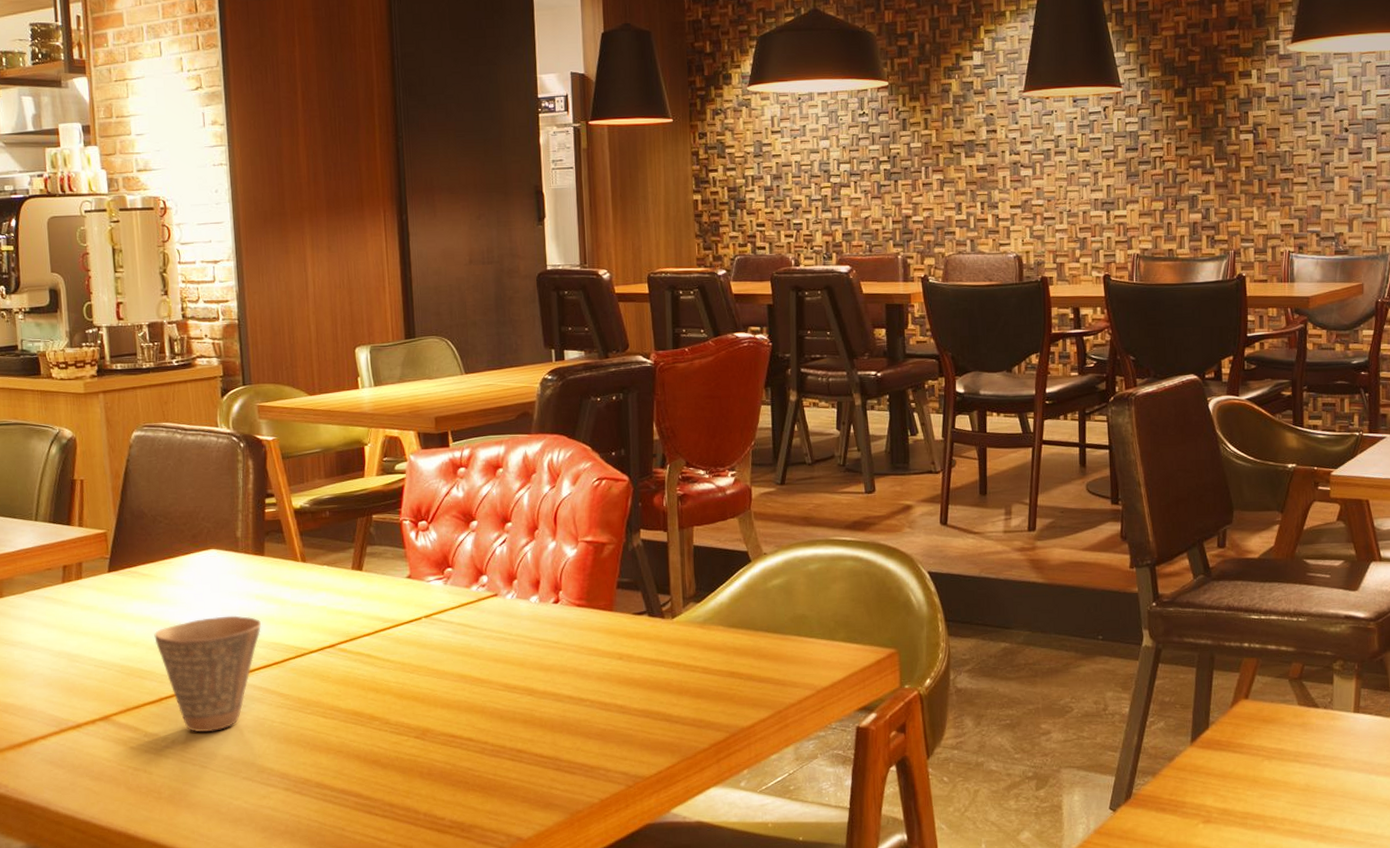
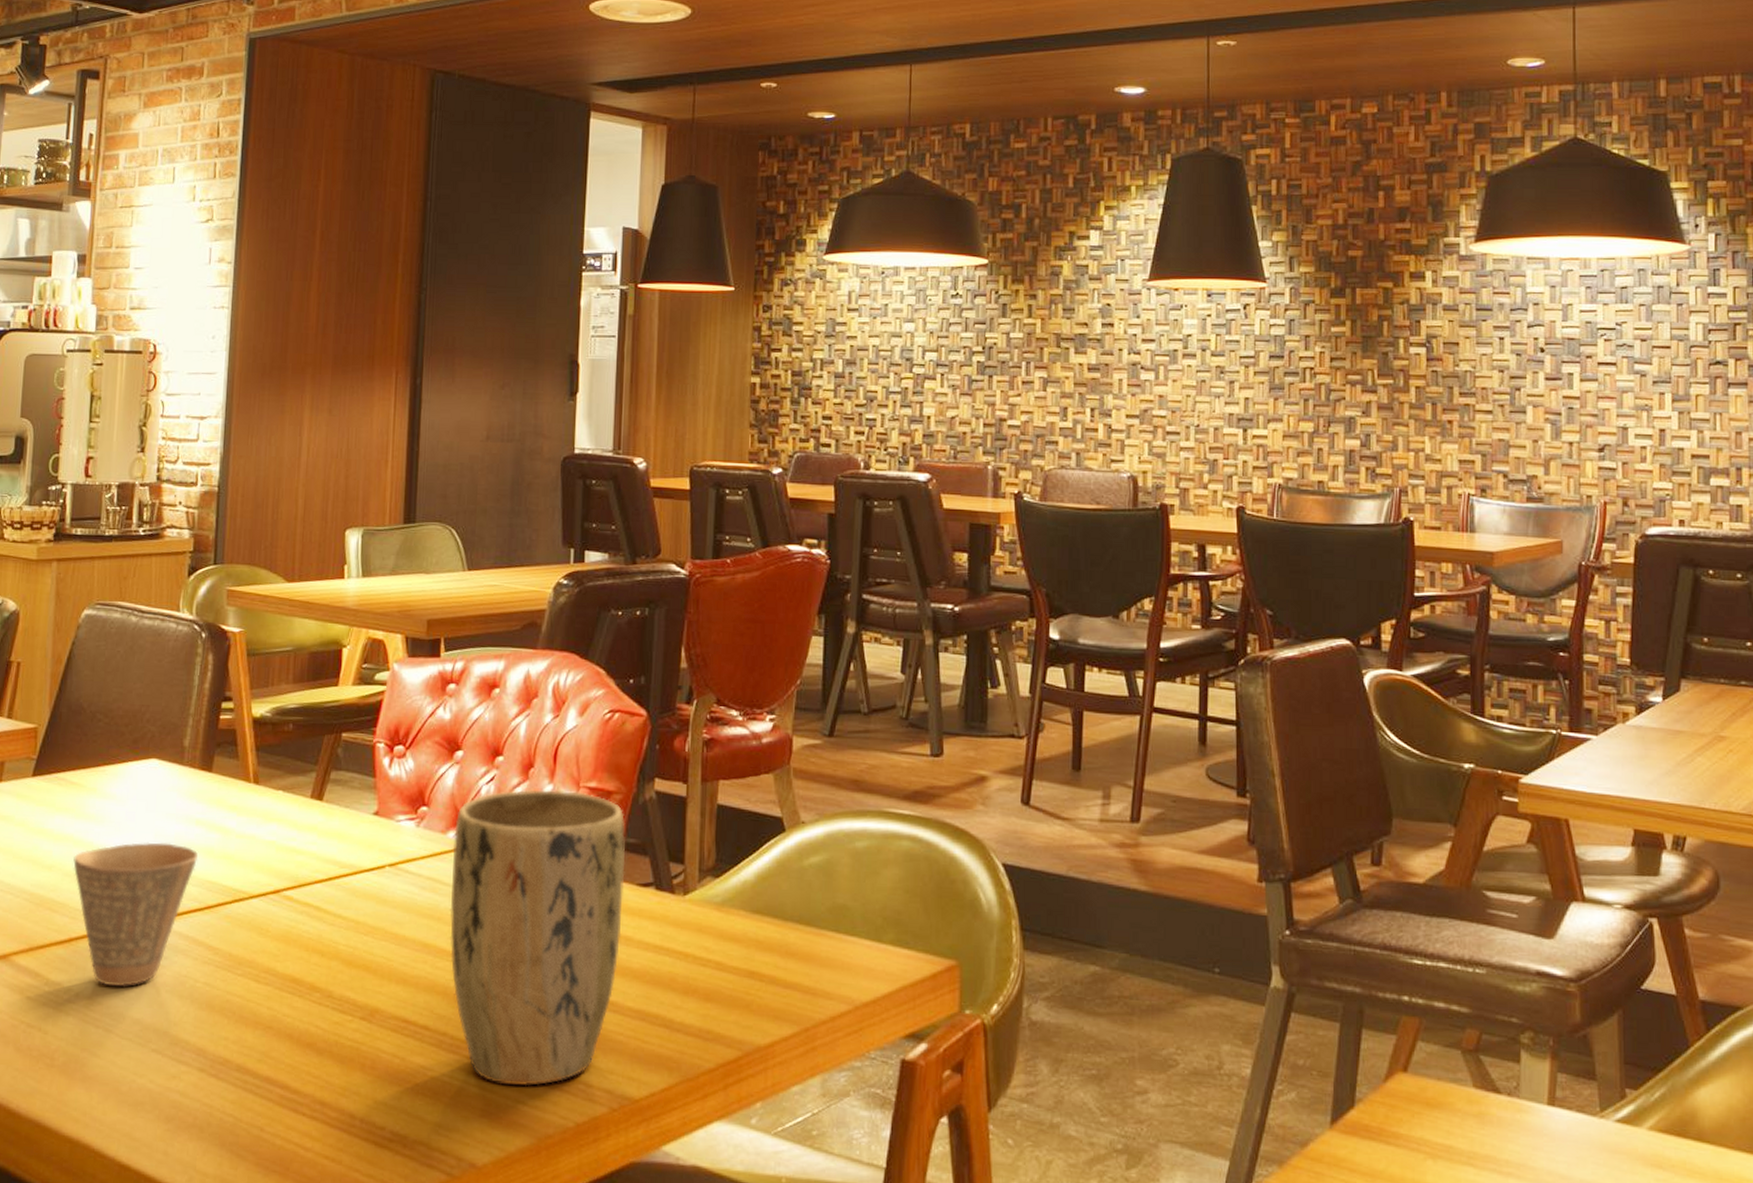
plant pot: none [477,545,624,776] -> present [450,789,625,1086]

